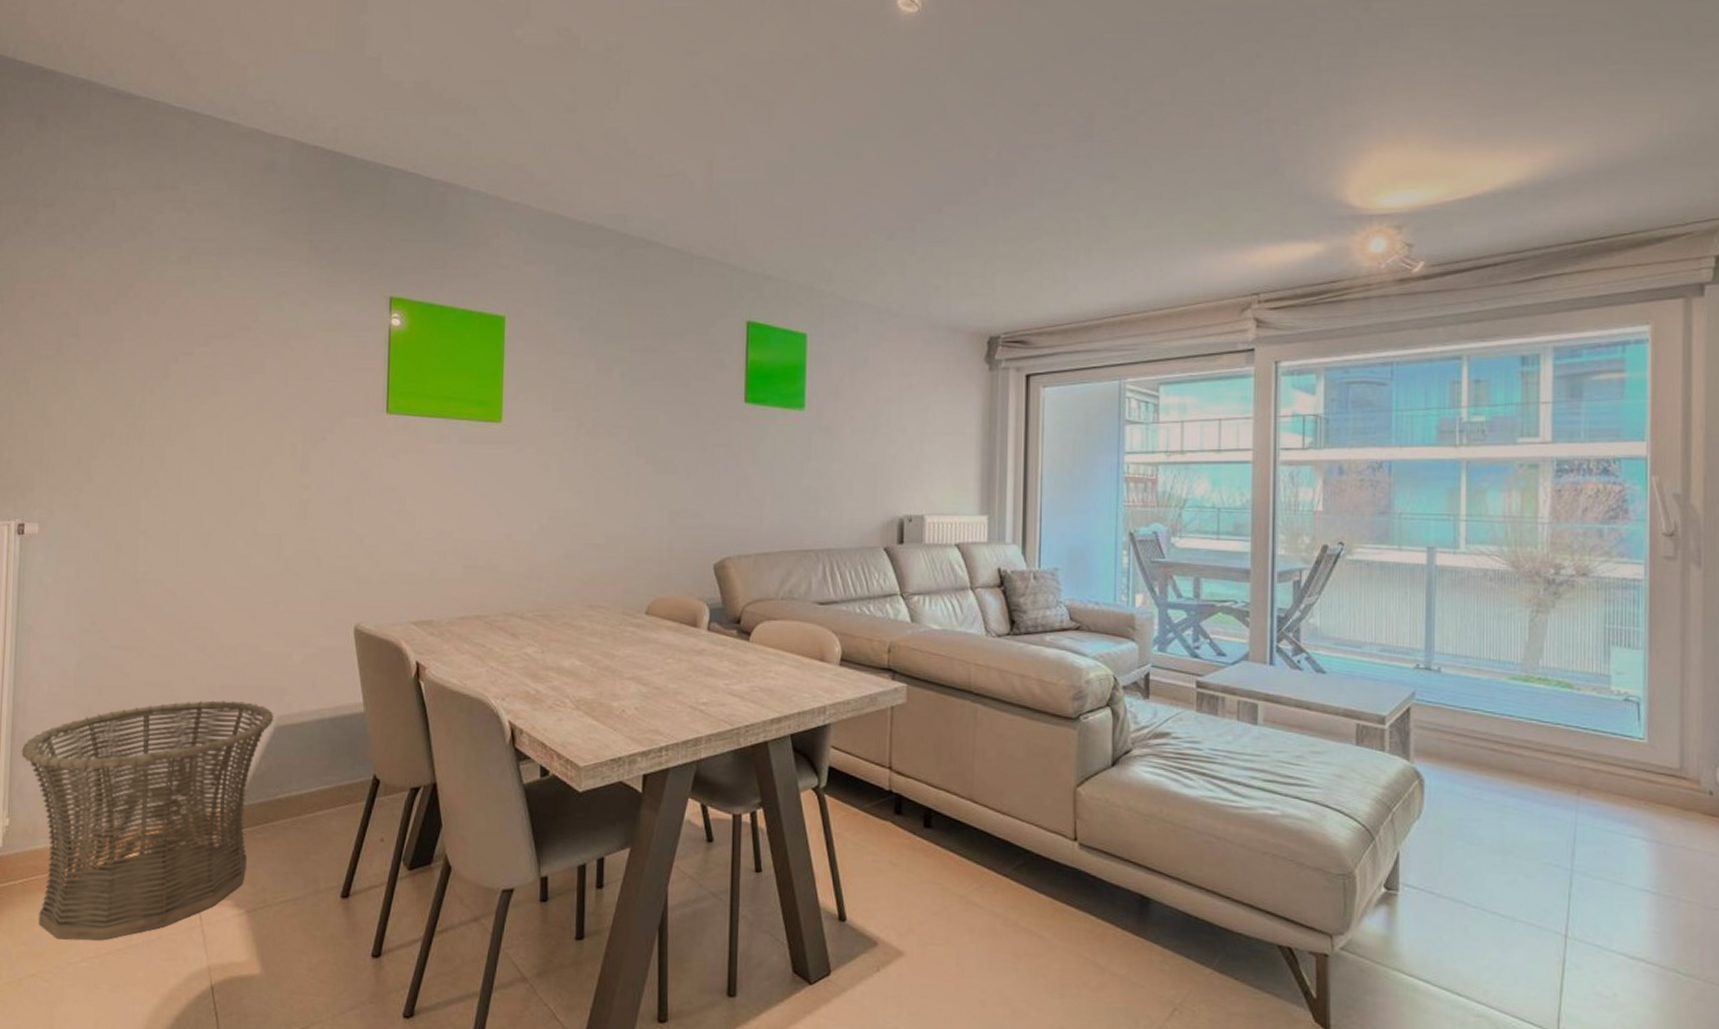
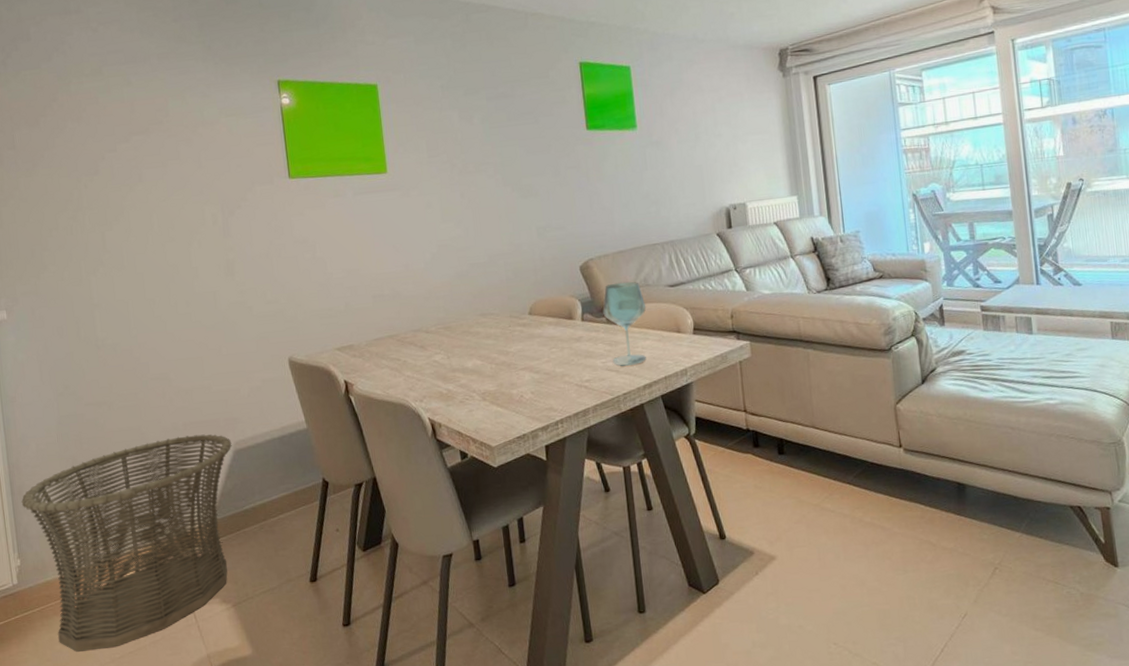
wine glass: none [734,590,788,693] -> present [602,281,647,366]

